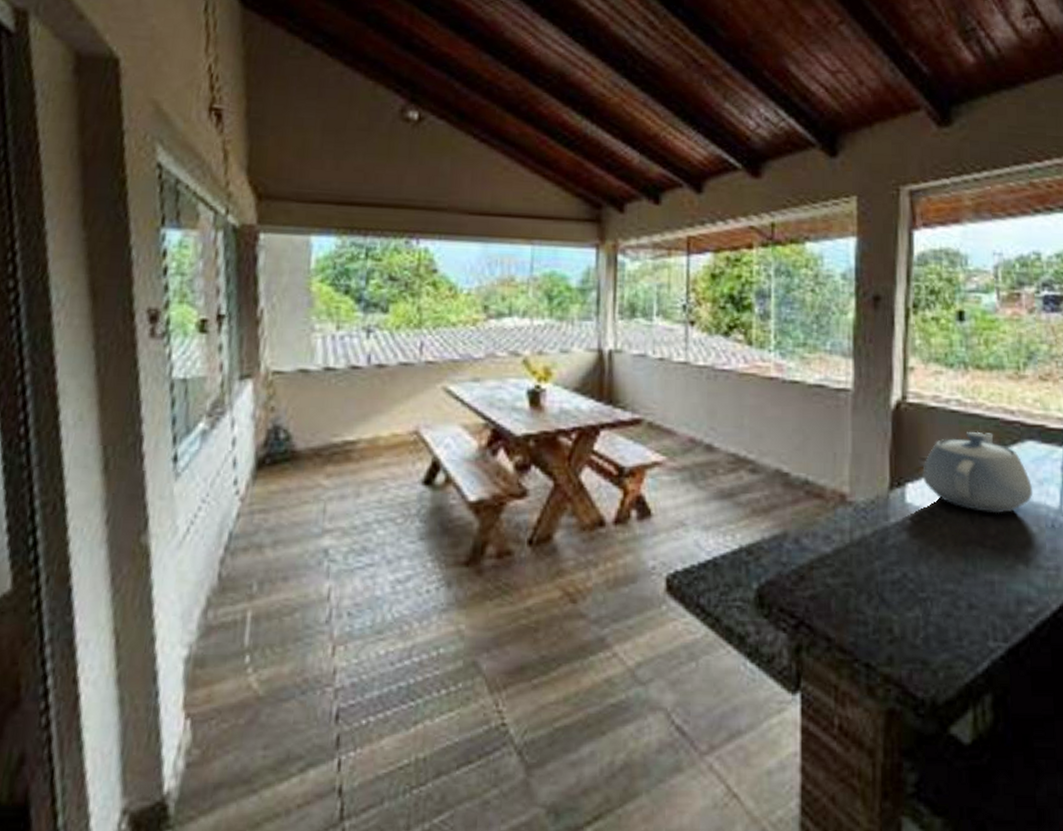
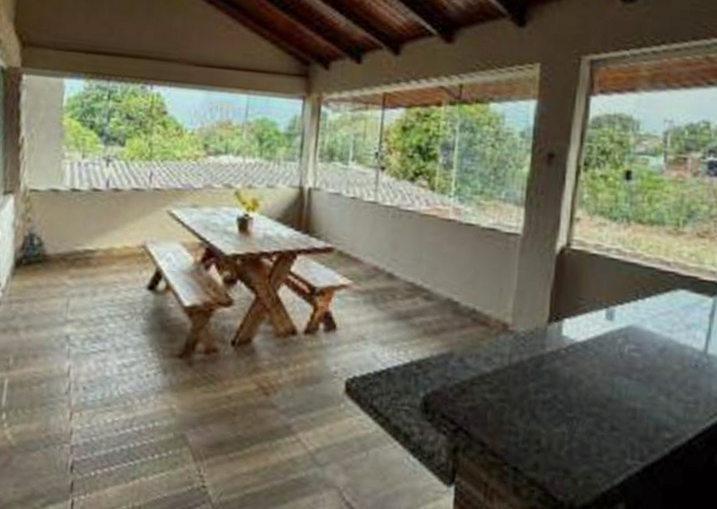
teapot: present [922,431,1033,514] -> none [579,278,681,352]

